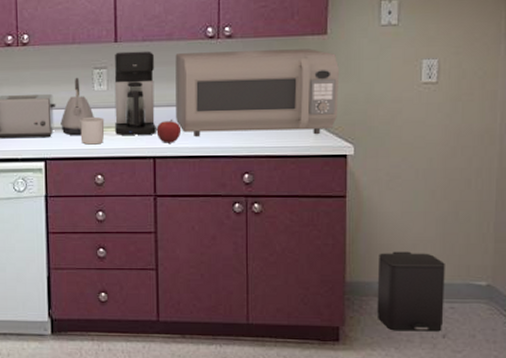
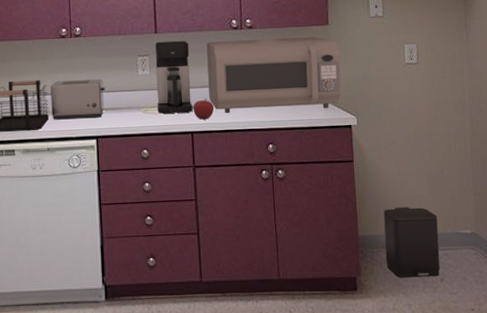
kettle: present [61,77,94,136] -> none [110,63,139,116]
mug: present [80,116,105,145] -> none [127,98,149,123]

